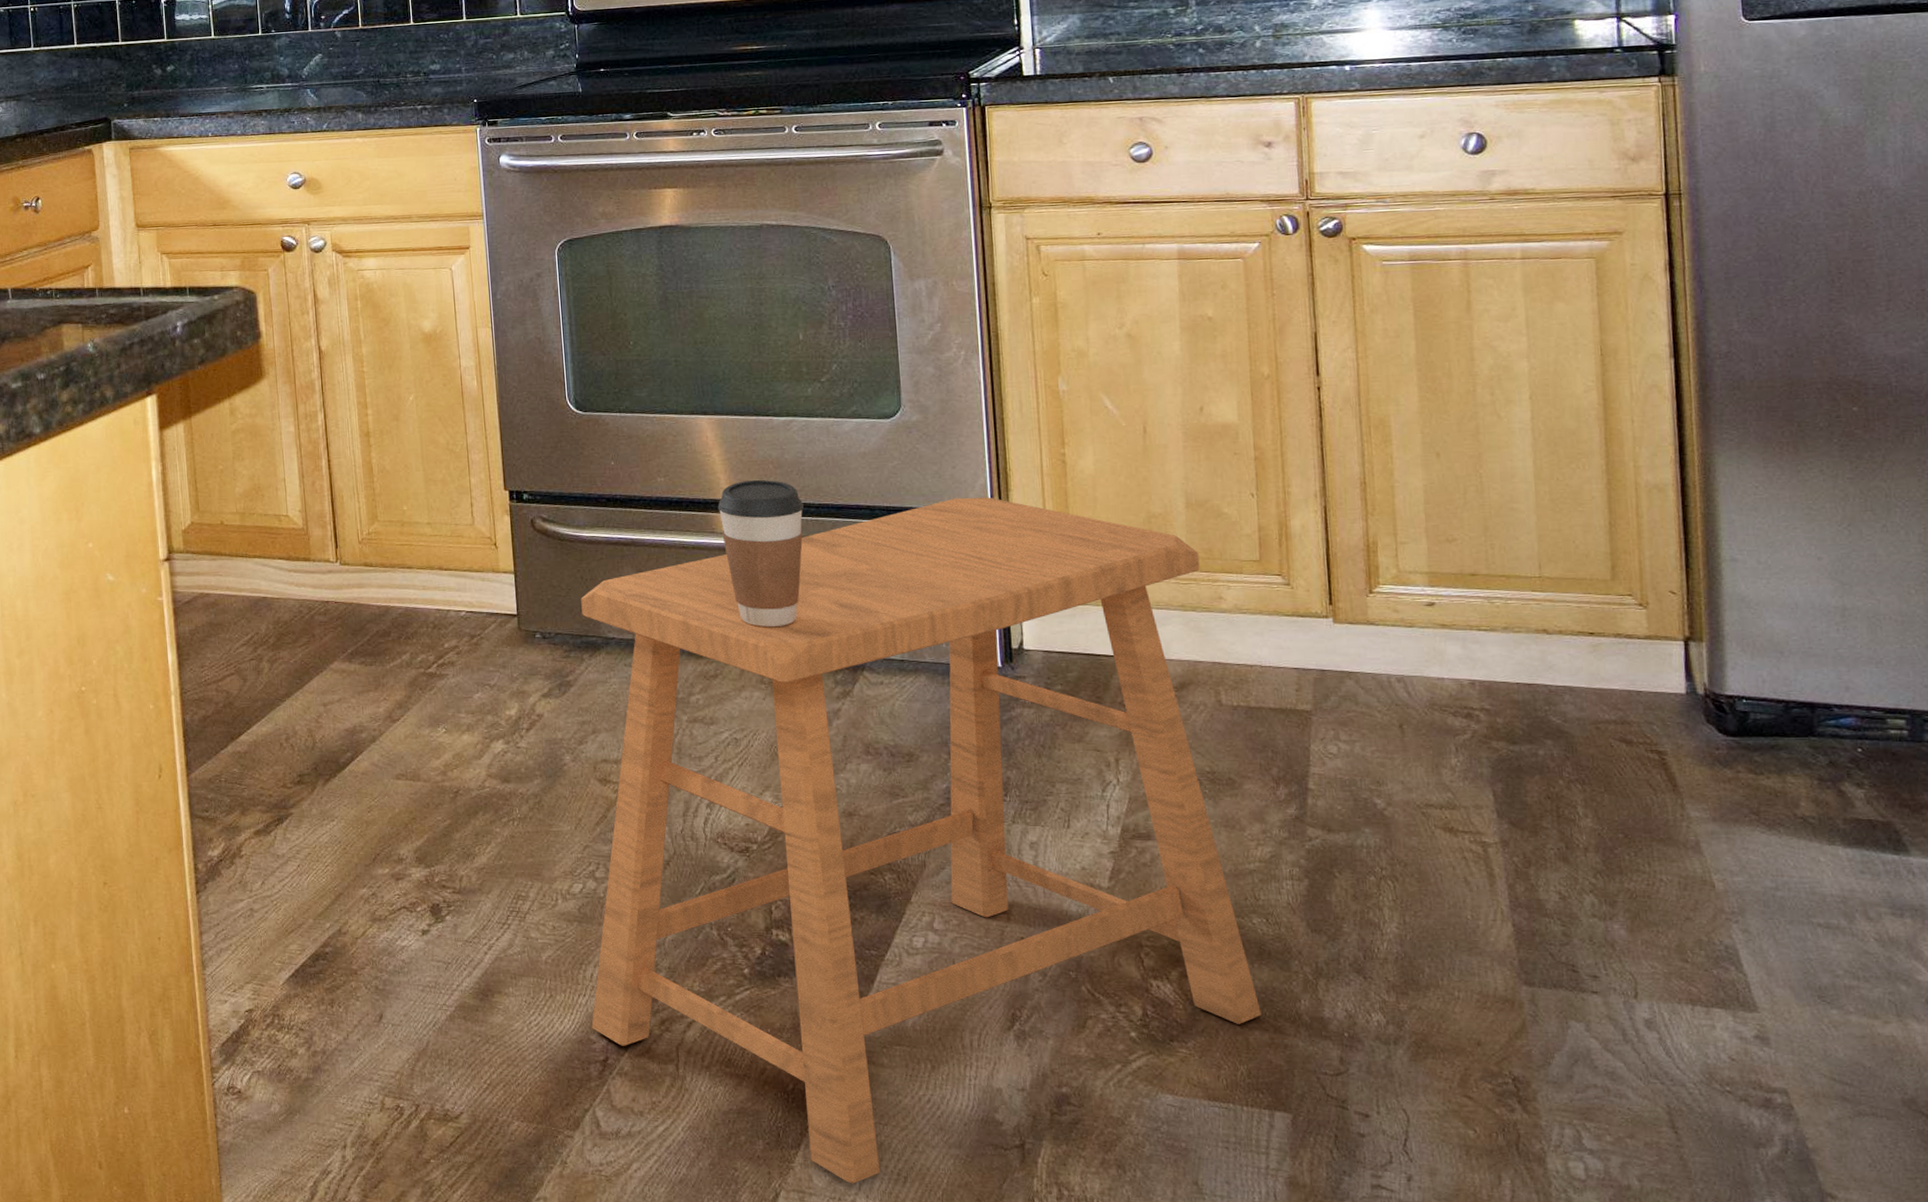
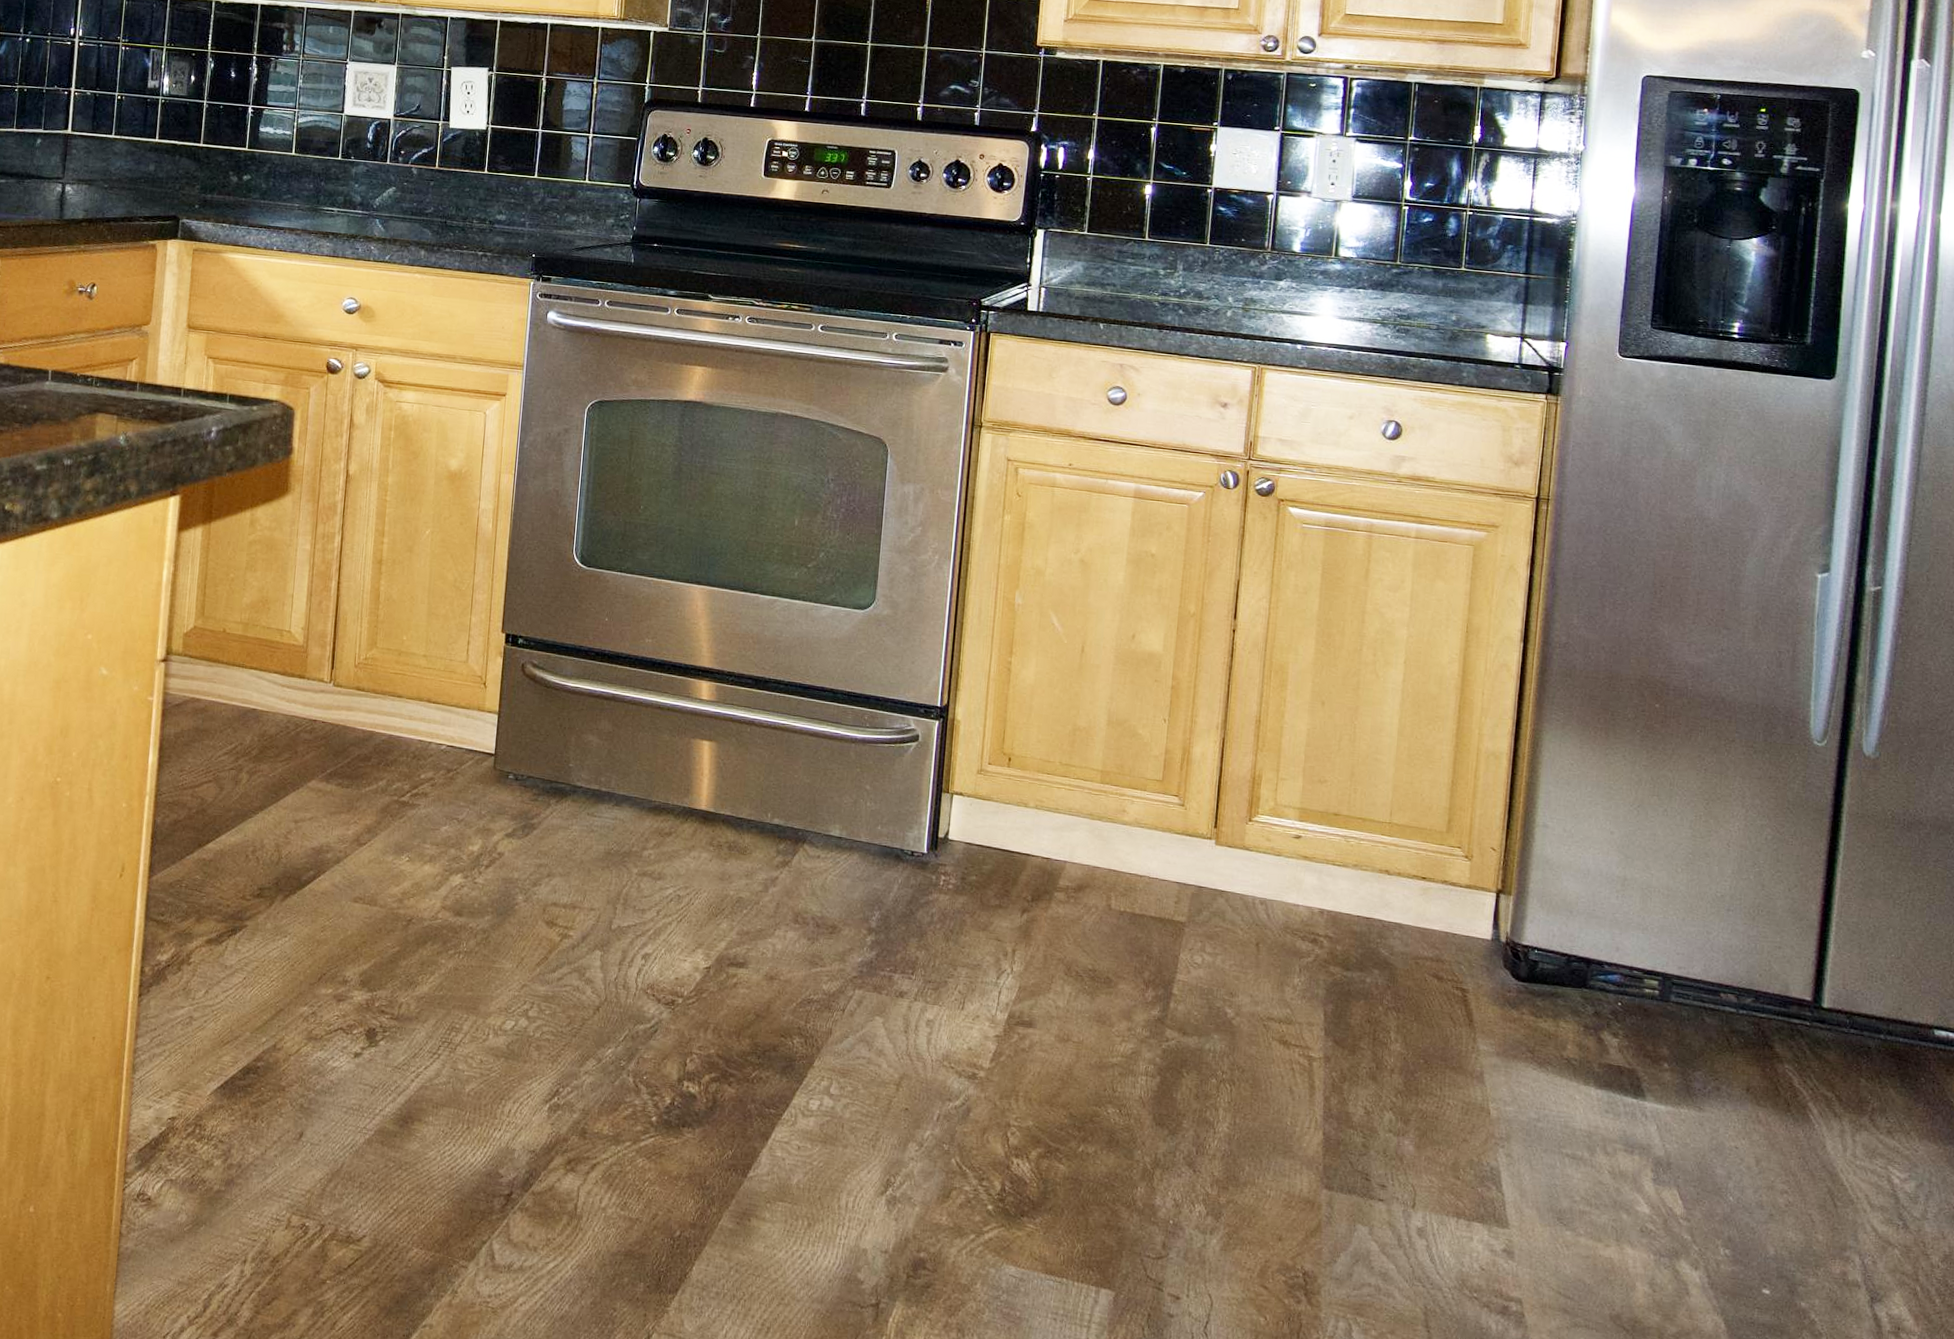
stool: present [581,497,1261,1184] -> none [501,691,1112,1331]
coffee cup: present [717,480,804,628] -> none [696,651,774,794]

